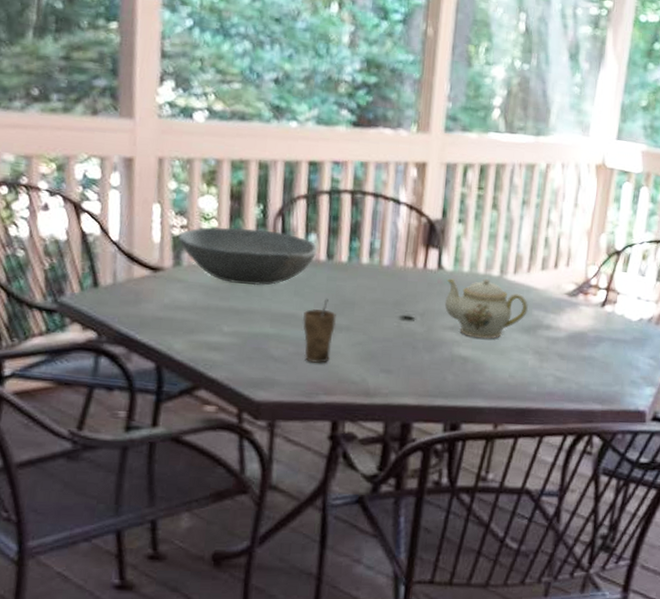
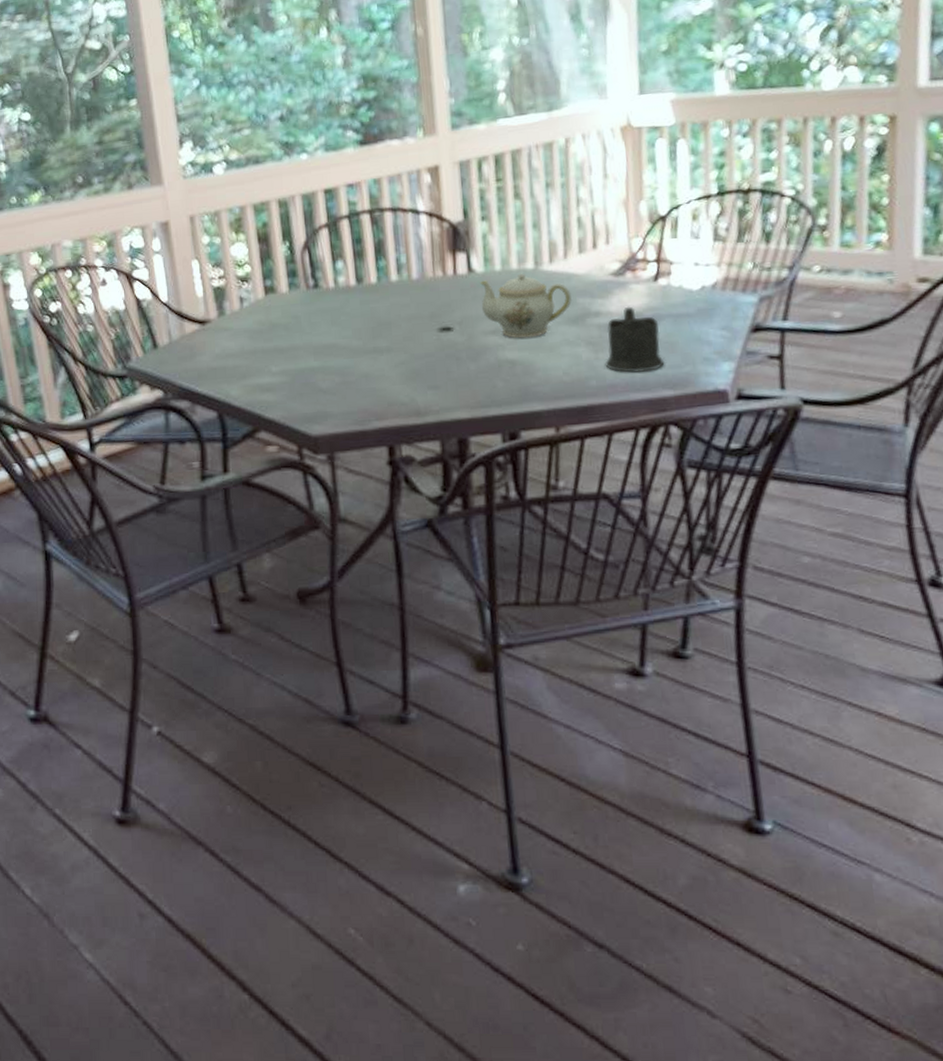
bowl: present [177,226,318,286] -> none [217,264,347,323]
cup: present [303,298,336,363] -> none [344,322,376,390]
cup: none [547,325,599,386] -> present [605,306,665,373]

